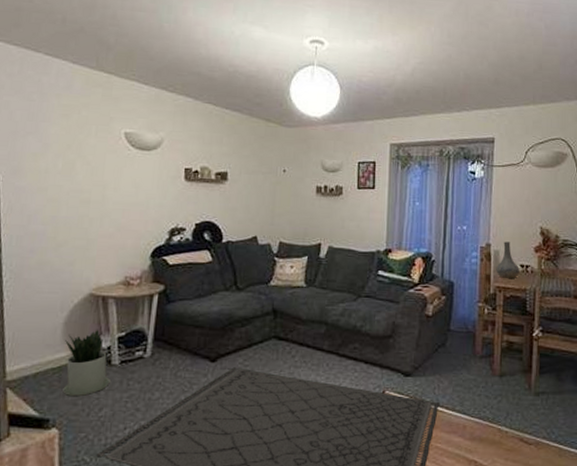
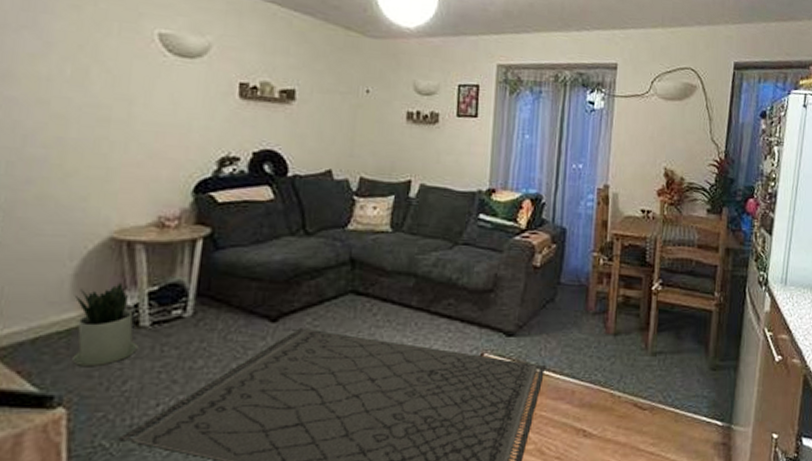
vase: present [496,241,520,279] -> none [614,183,640,226]

